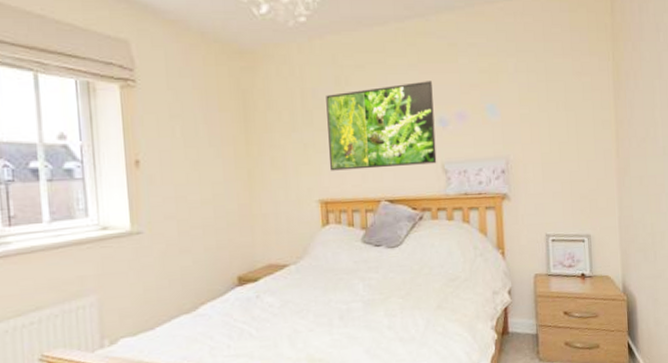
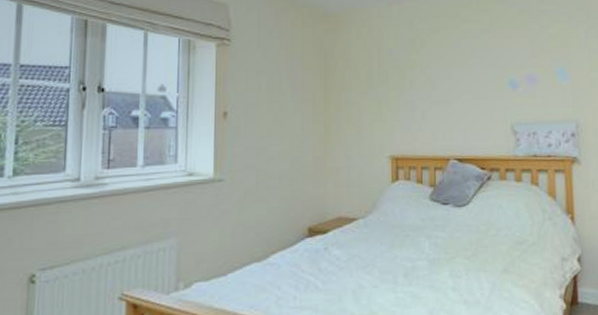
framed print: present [326,81,437,171] -> none [401,45,506,128]

